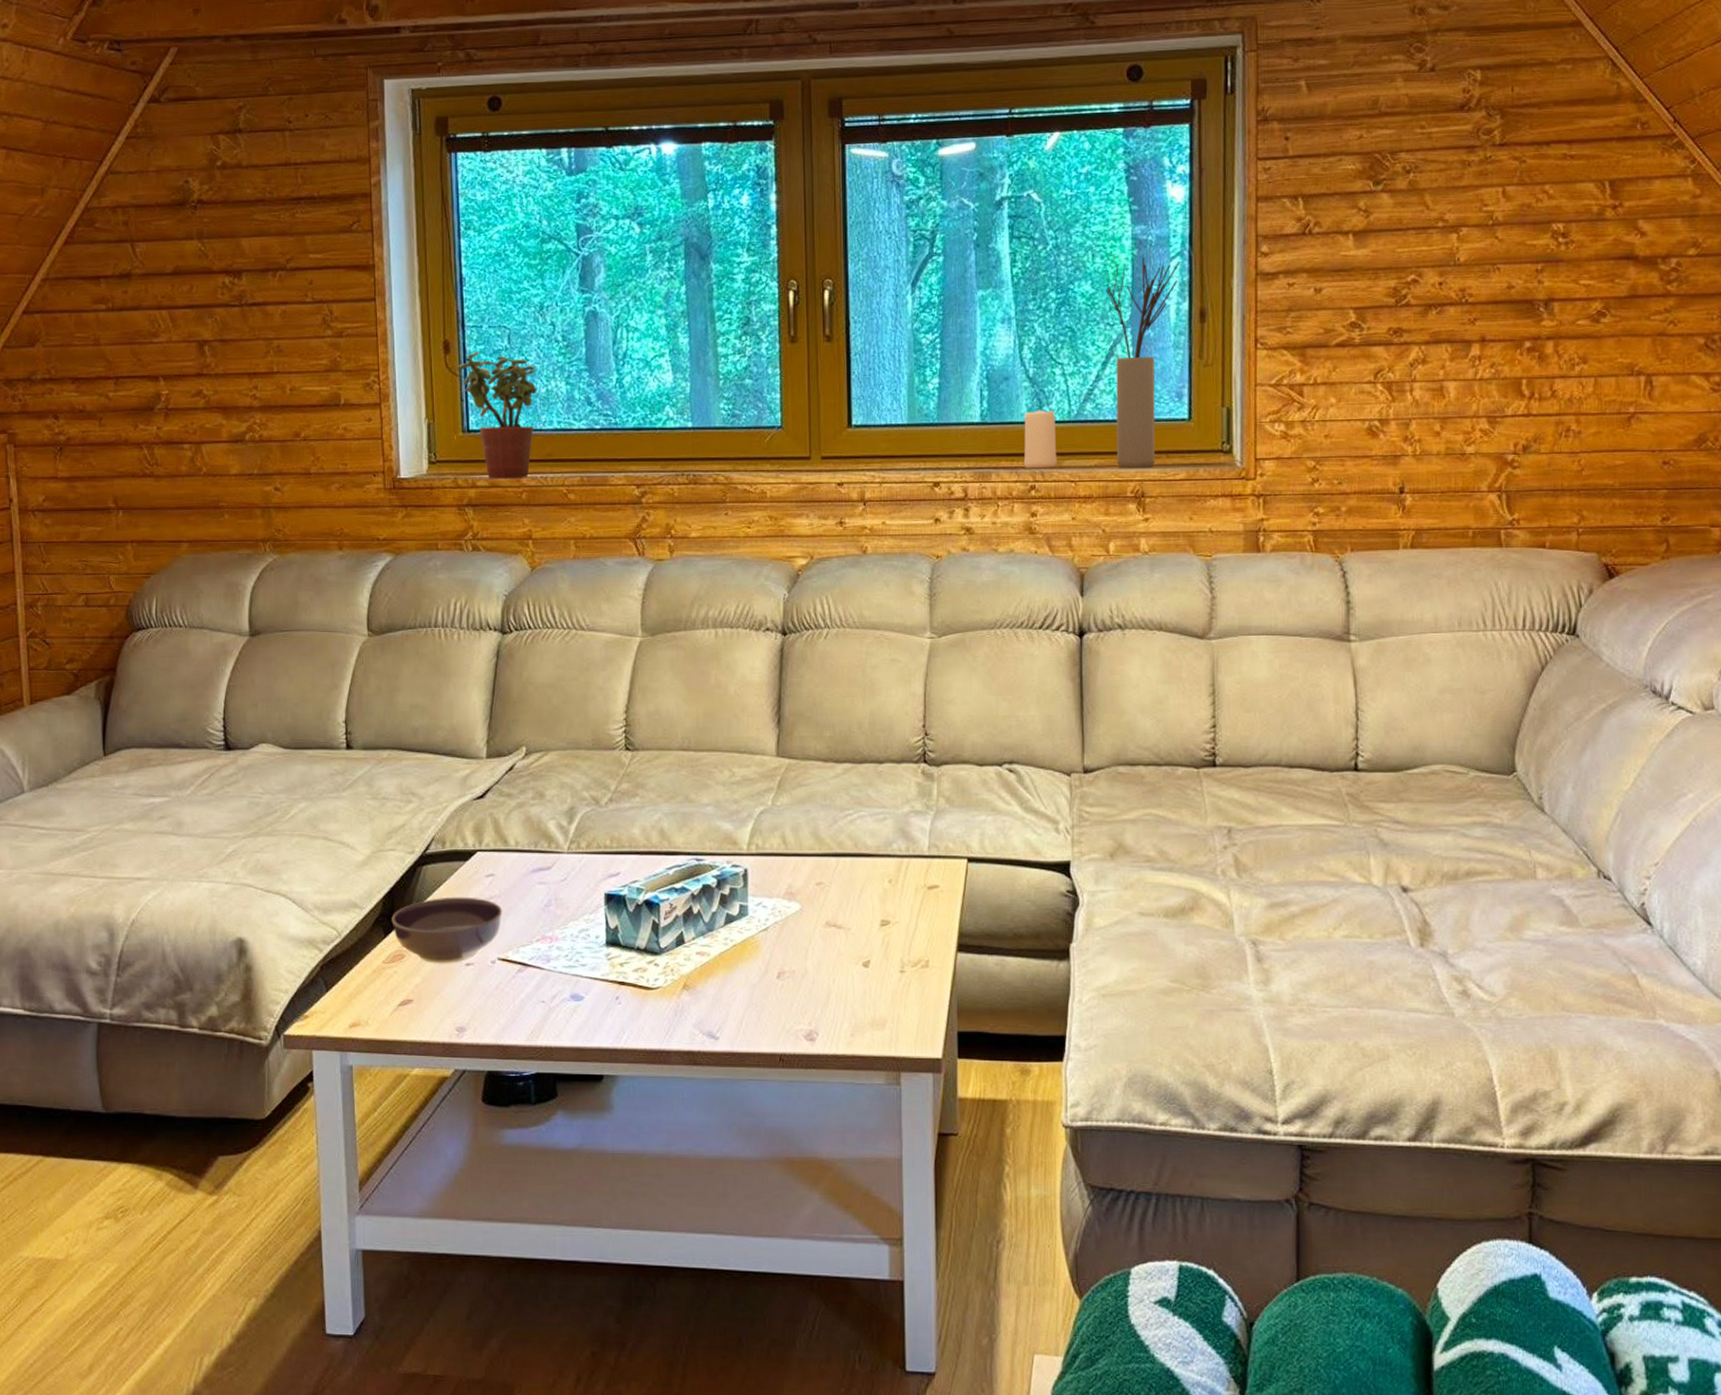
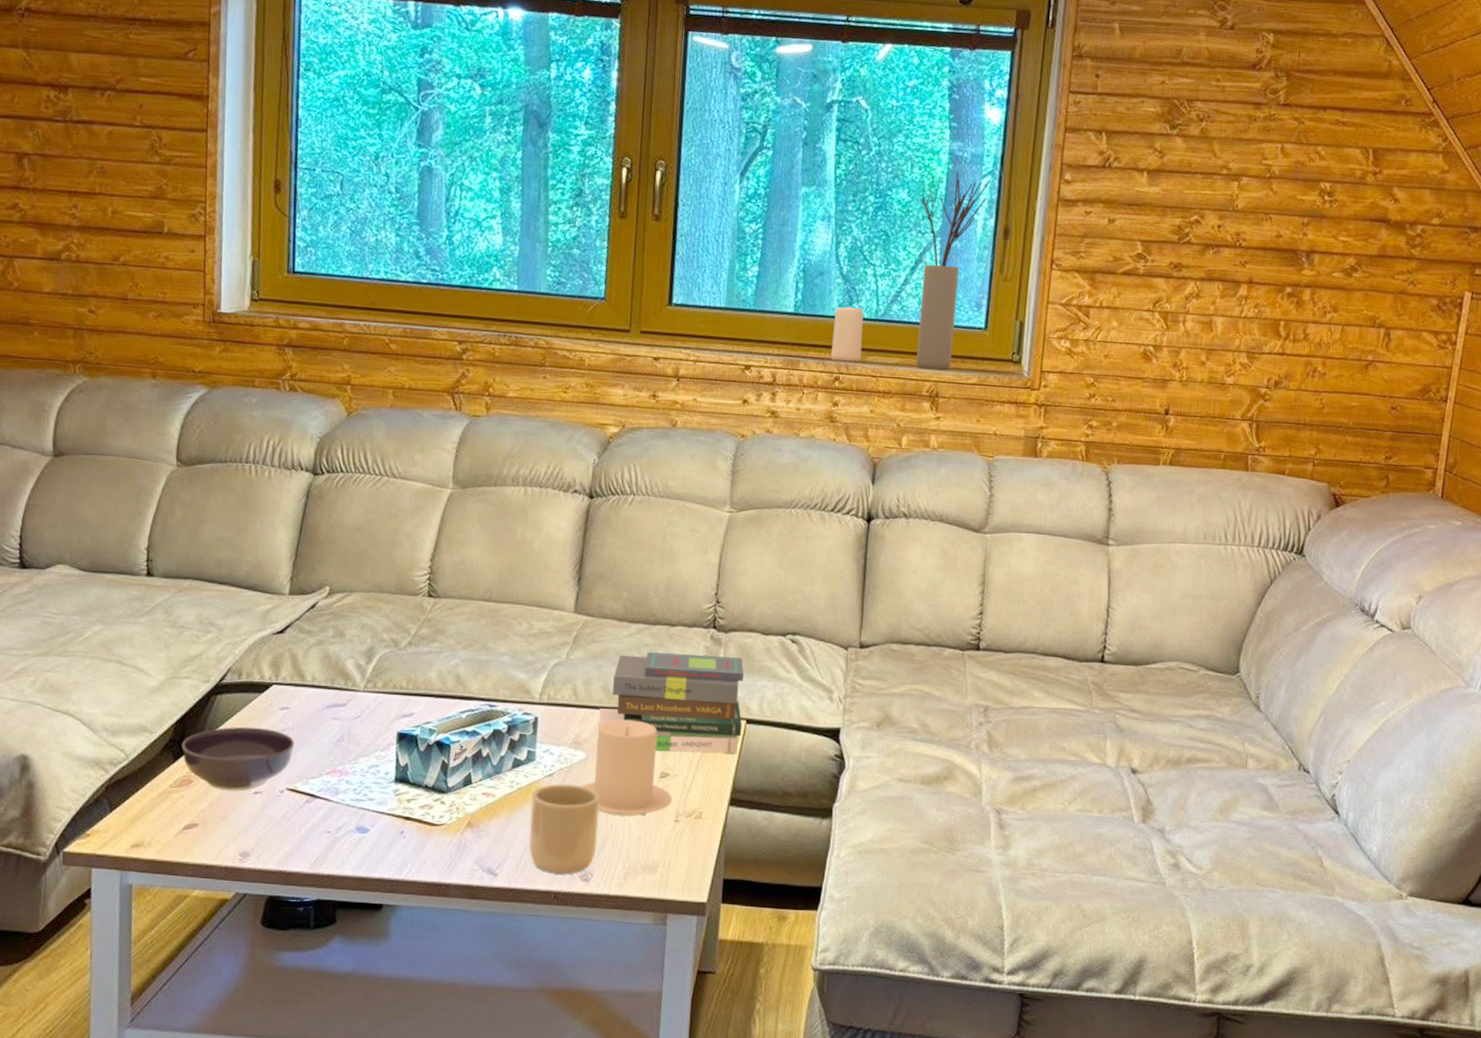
potted plant: present [456,351,537,479] -> none [286,194,366,325]
mug: none [747,938,820,1034] -> present [529,783,600,874]
candle: none [799,866,896,969] -> present [581,719,673,817]
books: none [810,791,964,898] -> present [598,651,744,754]

